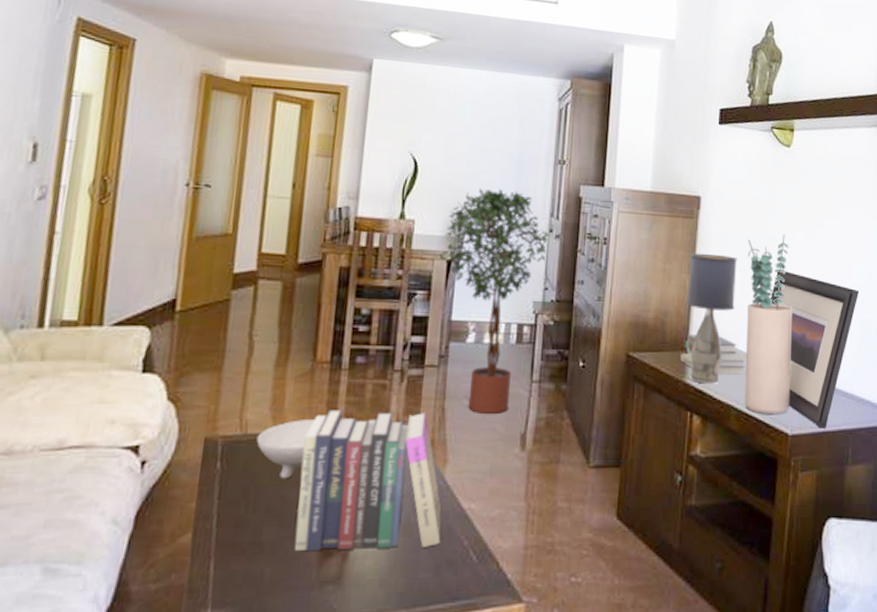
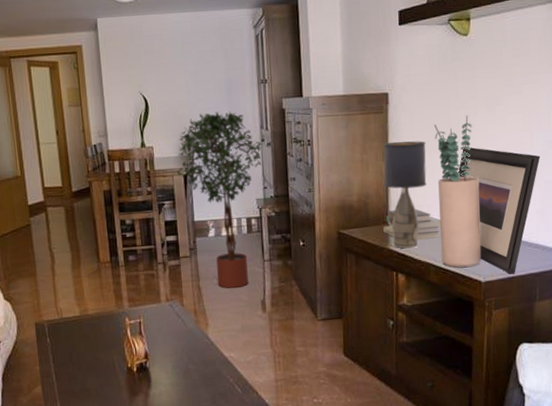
bowl: present [256,419,315,479] -> none [70,304,108,346]
books: present [294,409,442,552] -> none [103,290,213,393]

